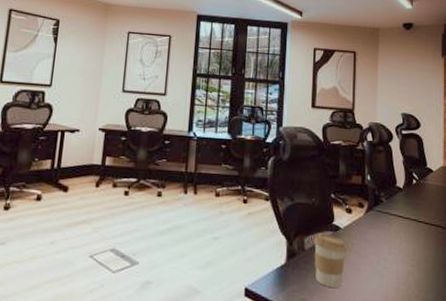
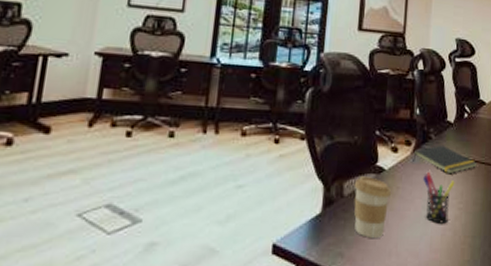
notepad: none [366,207,427,234] -> present [413,145,477,175]
pen holder: none [376,232,407,278] -> present [423,172,455,224]

